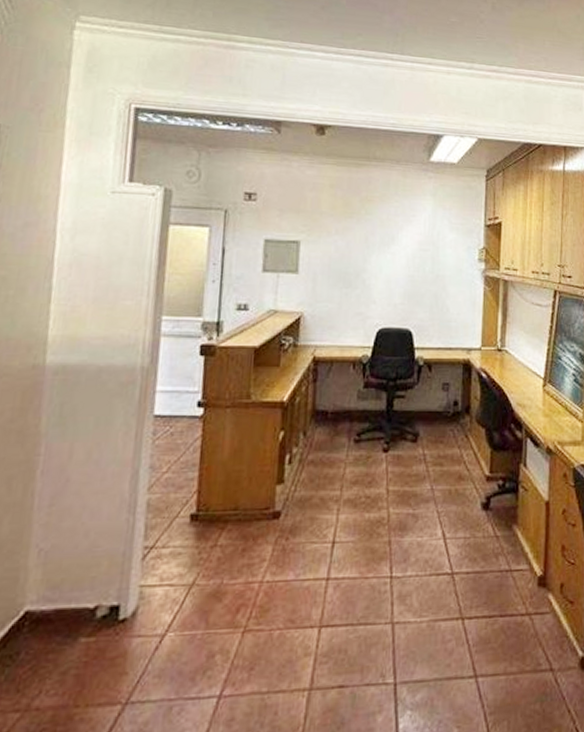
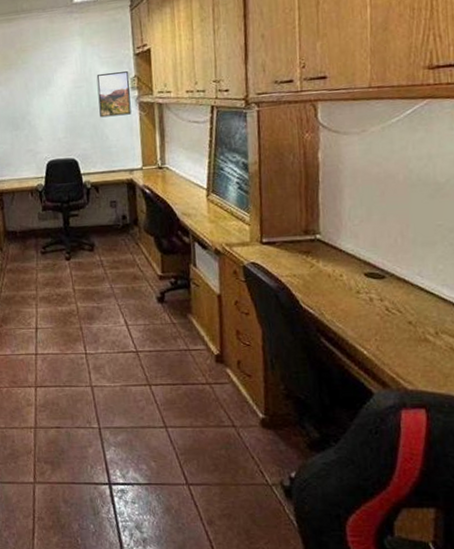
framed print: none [443,239,478,288] -> present [96,71,132,118]

